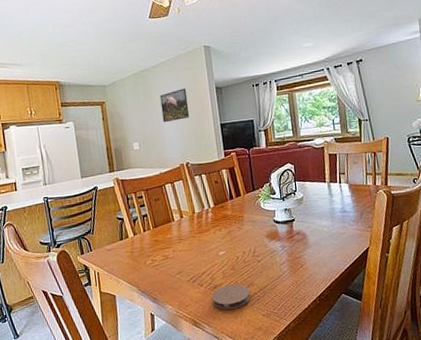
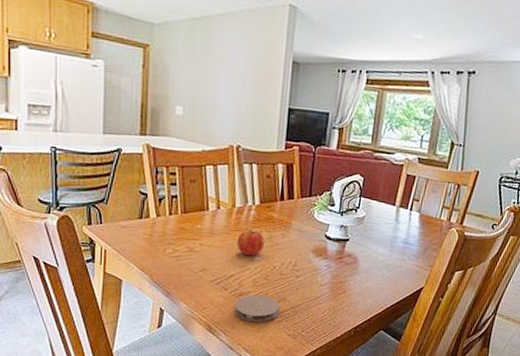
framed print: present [160,88,190,123] -> none [218,52,256,92]
fruit: none [202,229,226,253] -> present [236,229,265,256]

